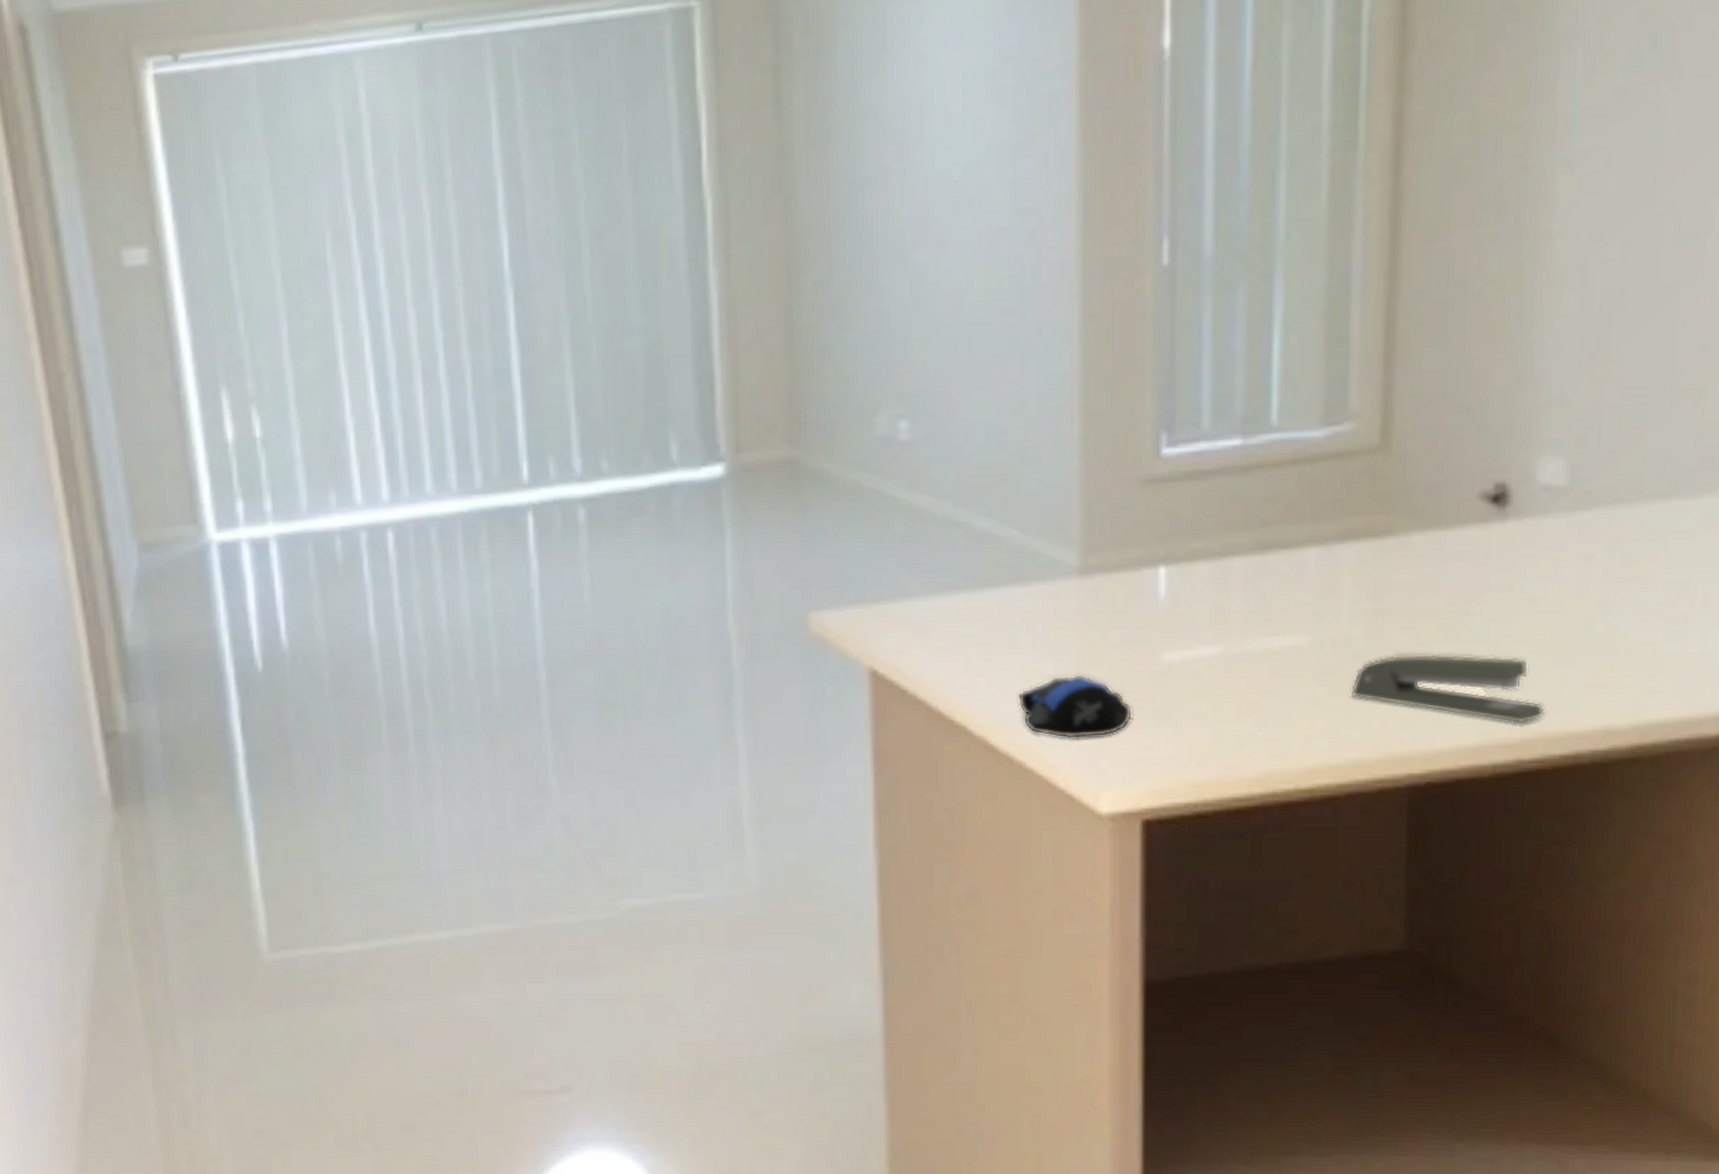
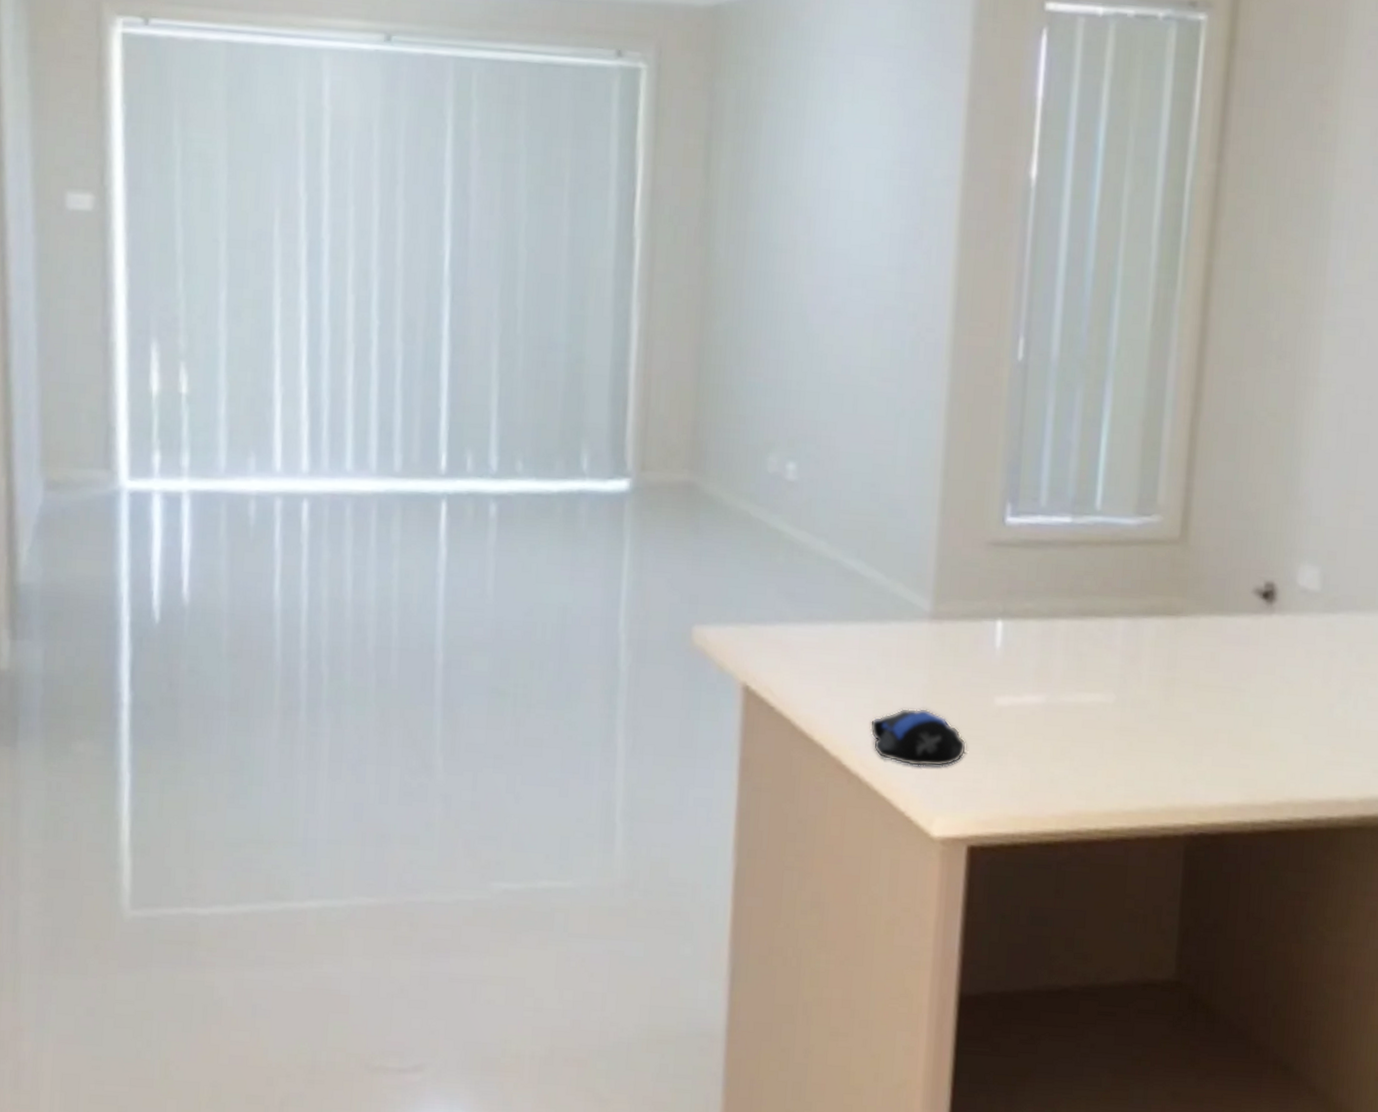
stapler: present [1350,654,1545,724] -> none [1144,720,1294,789]

